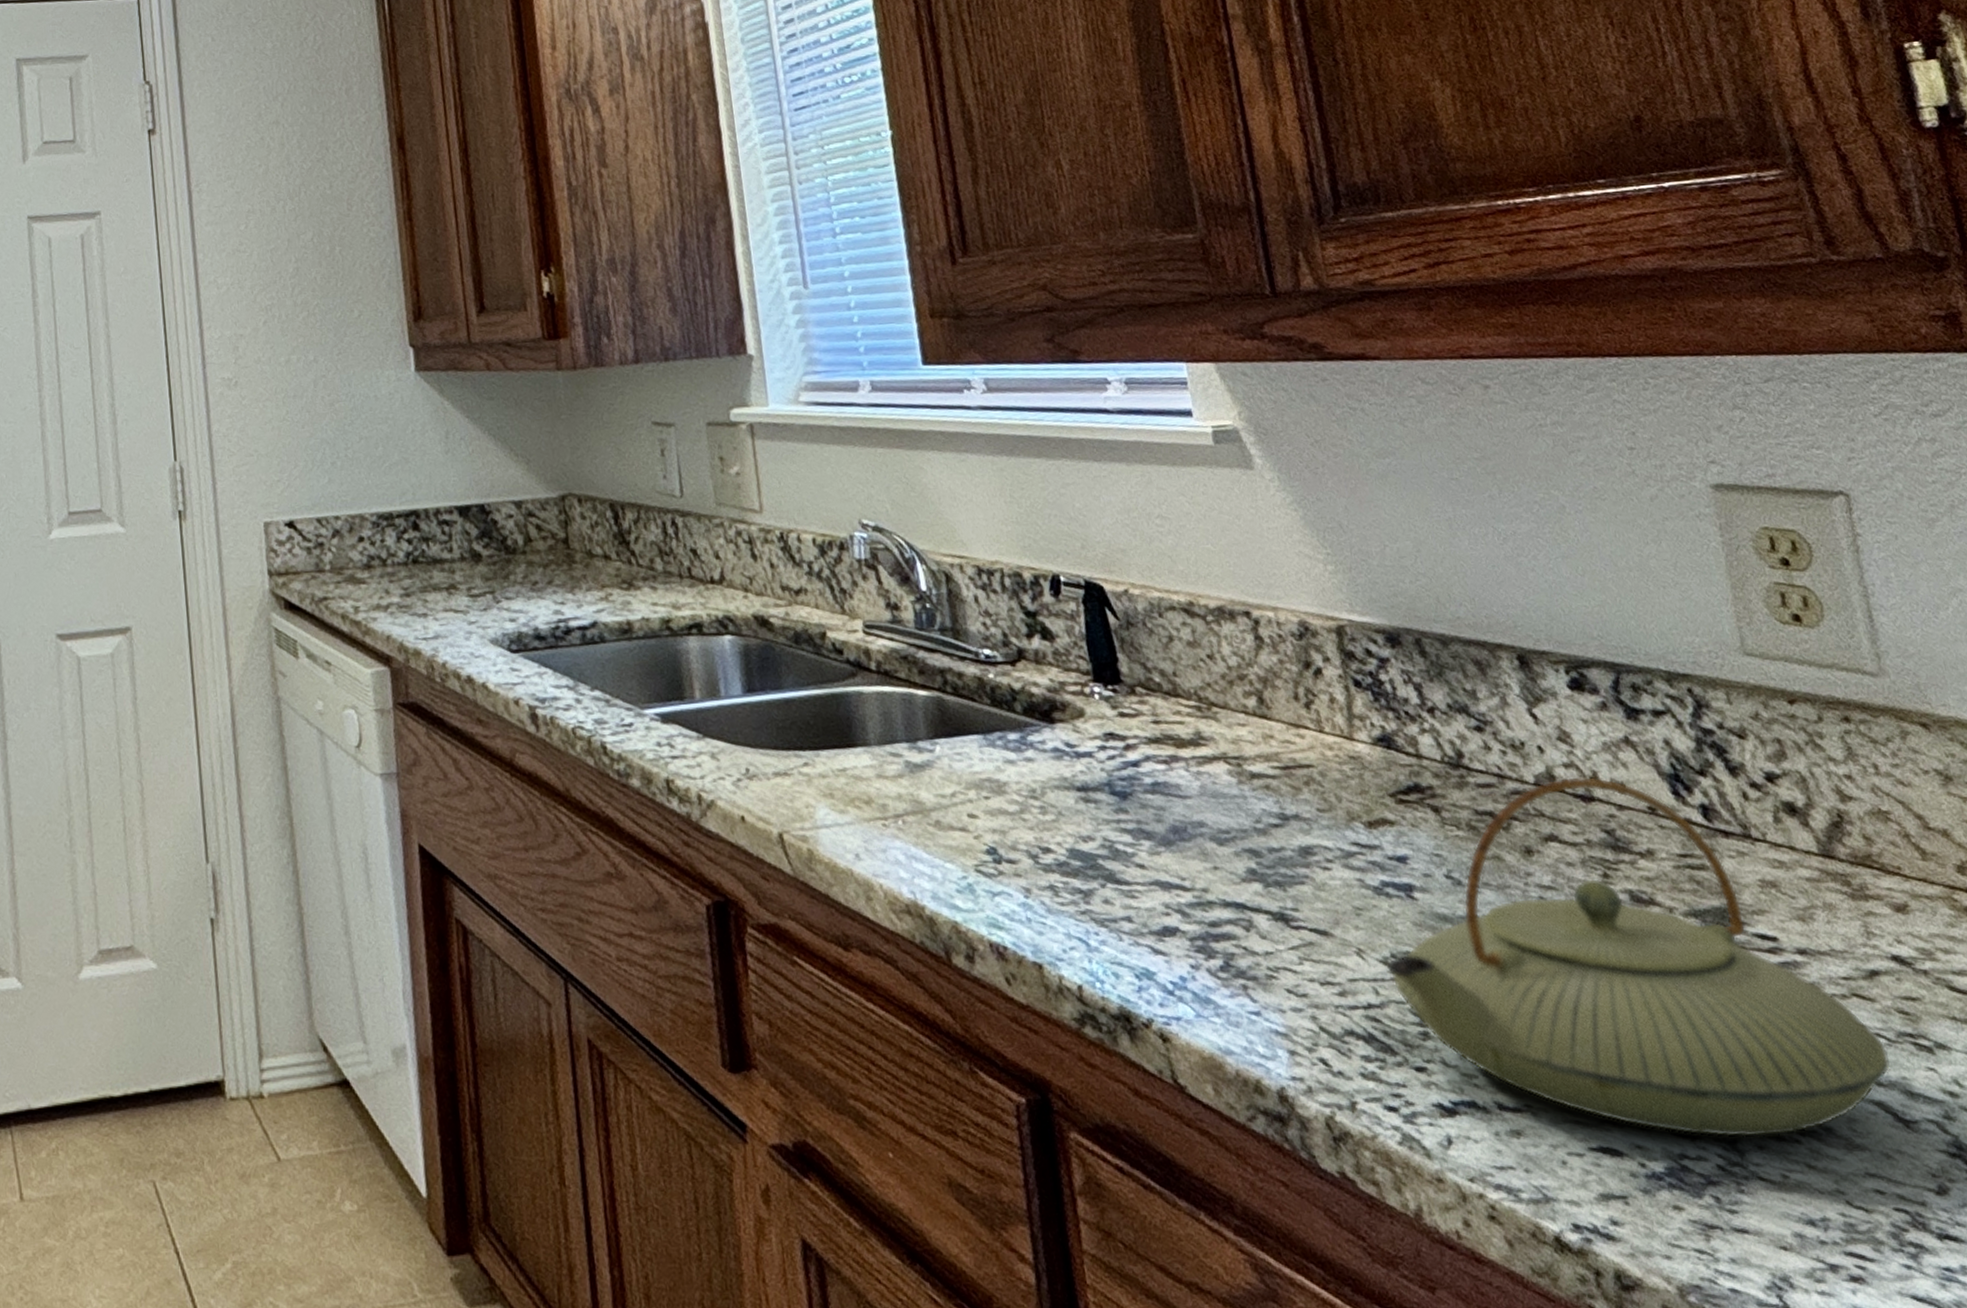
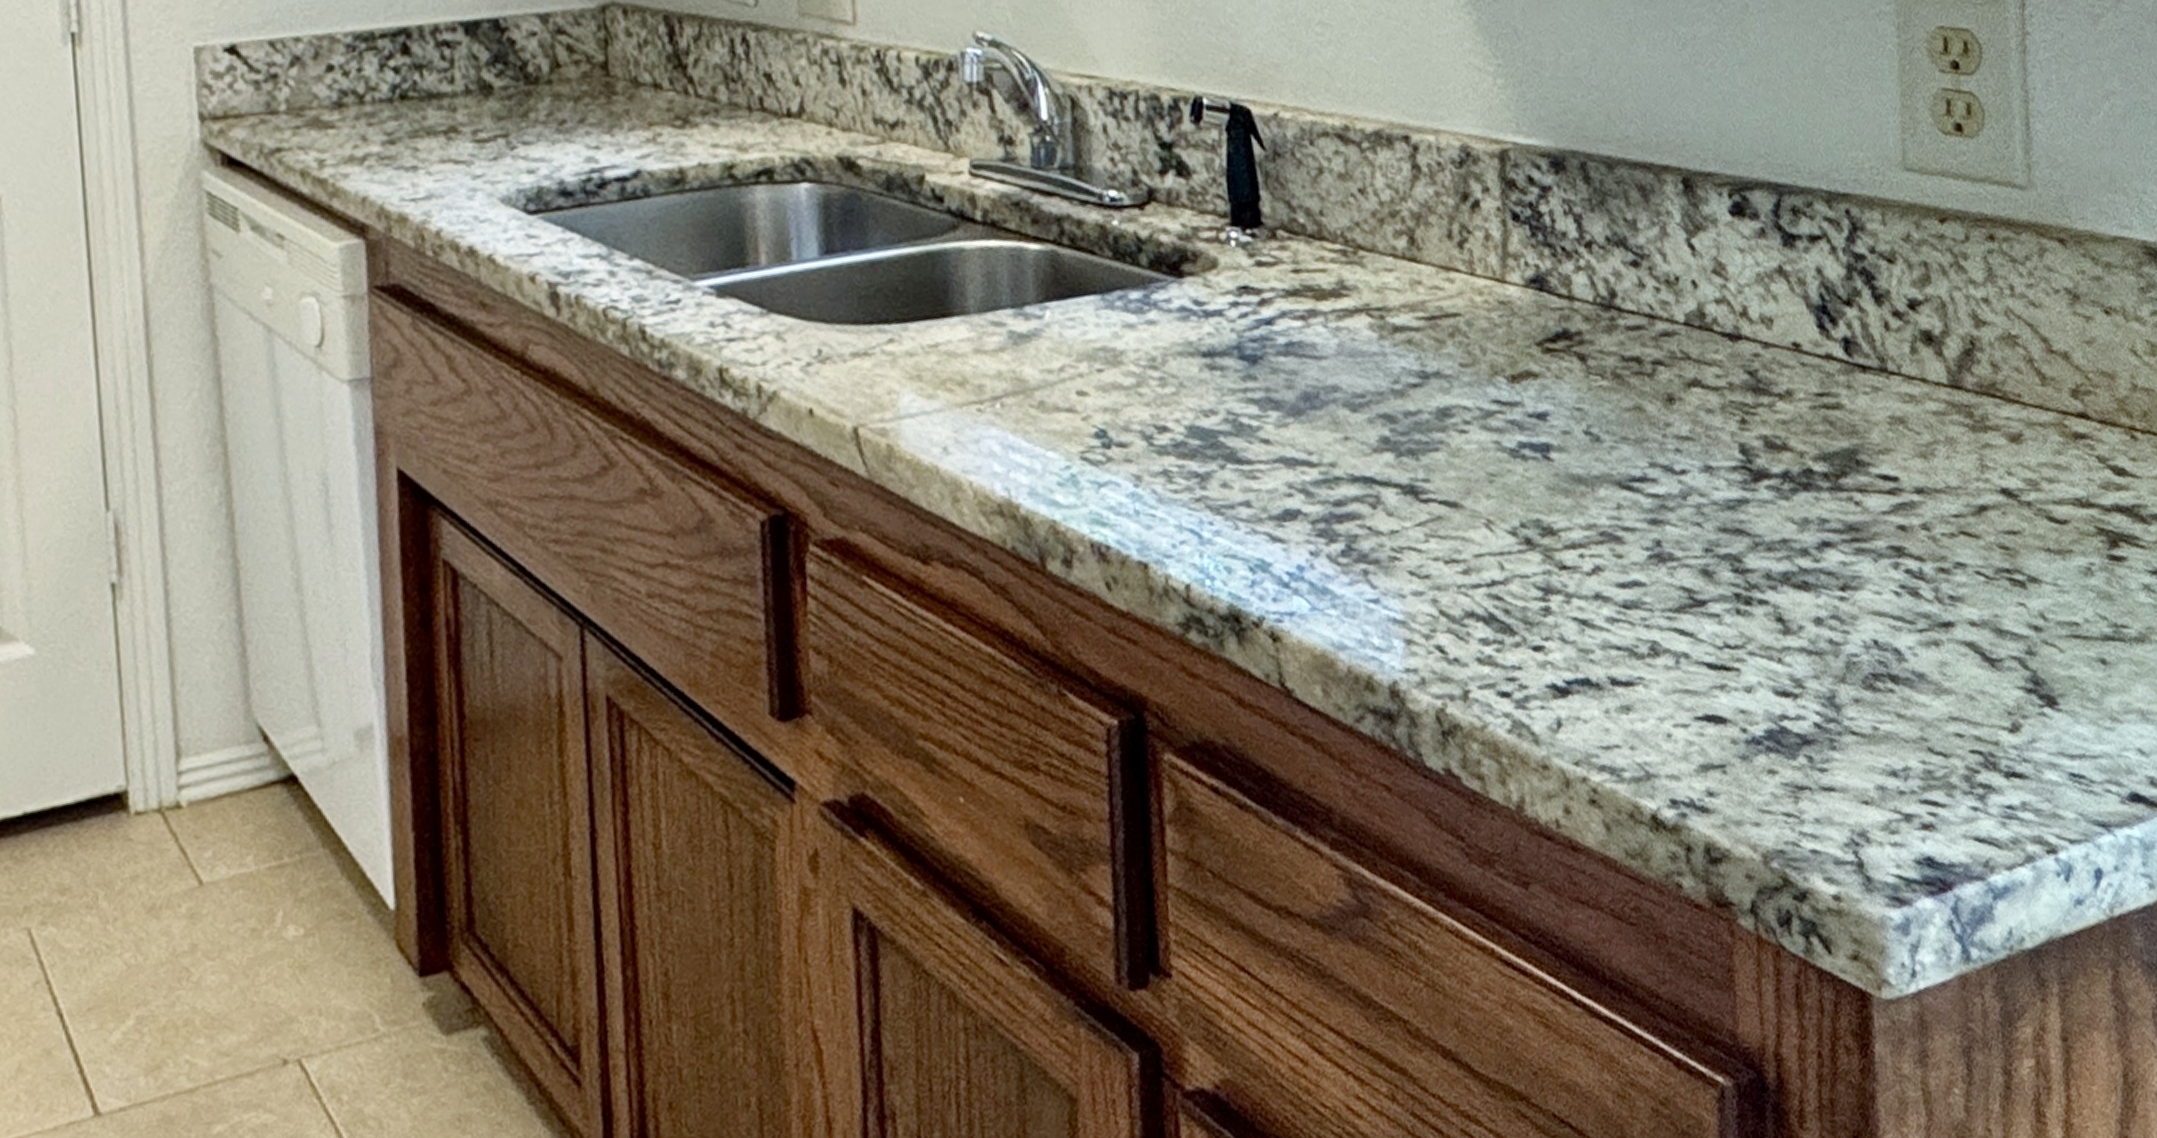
teapot: present [1385,776,1891,1138] -> none [1514,312,1986,694]

